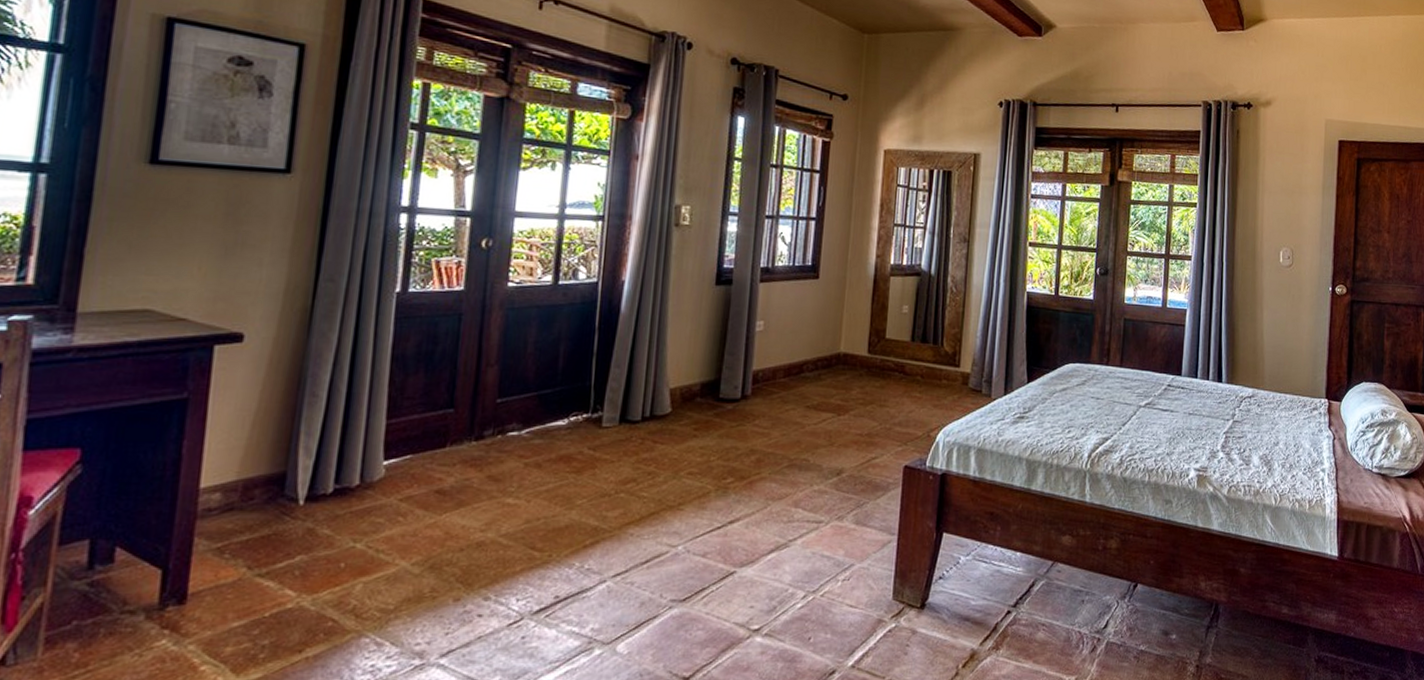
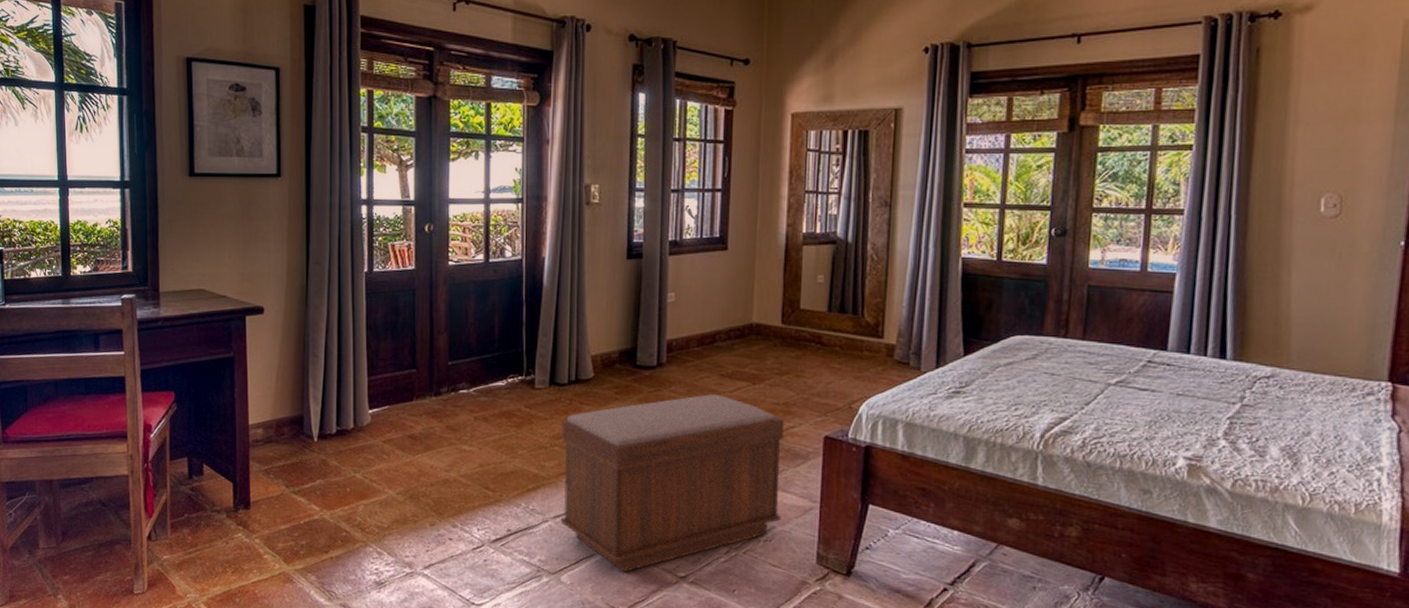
bench: none [622,427,867,633] -> present [561,394,785,573]

